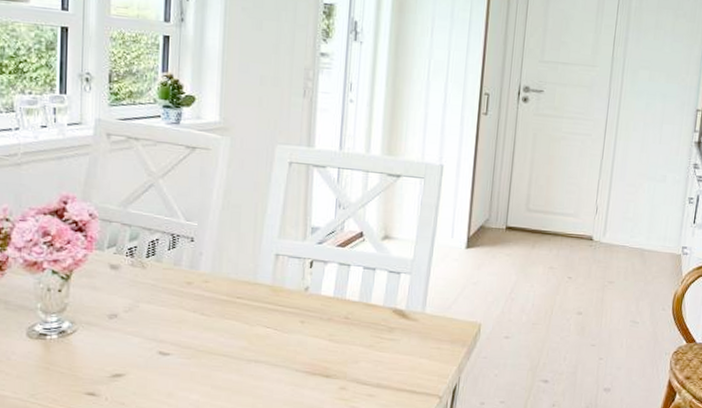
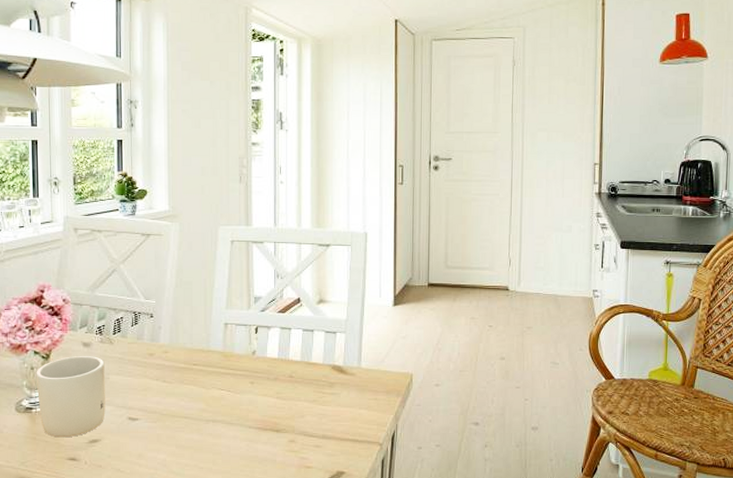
mug: none [52,278,135,370] -> present [36,355,106,438]

